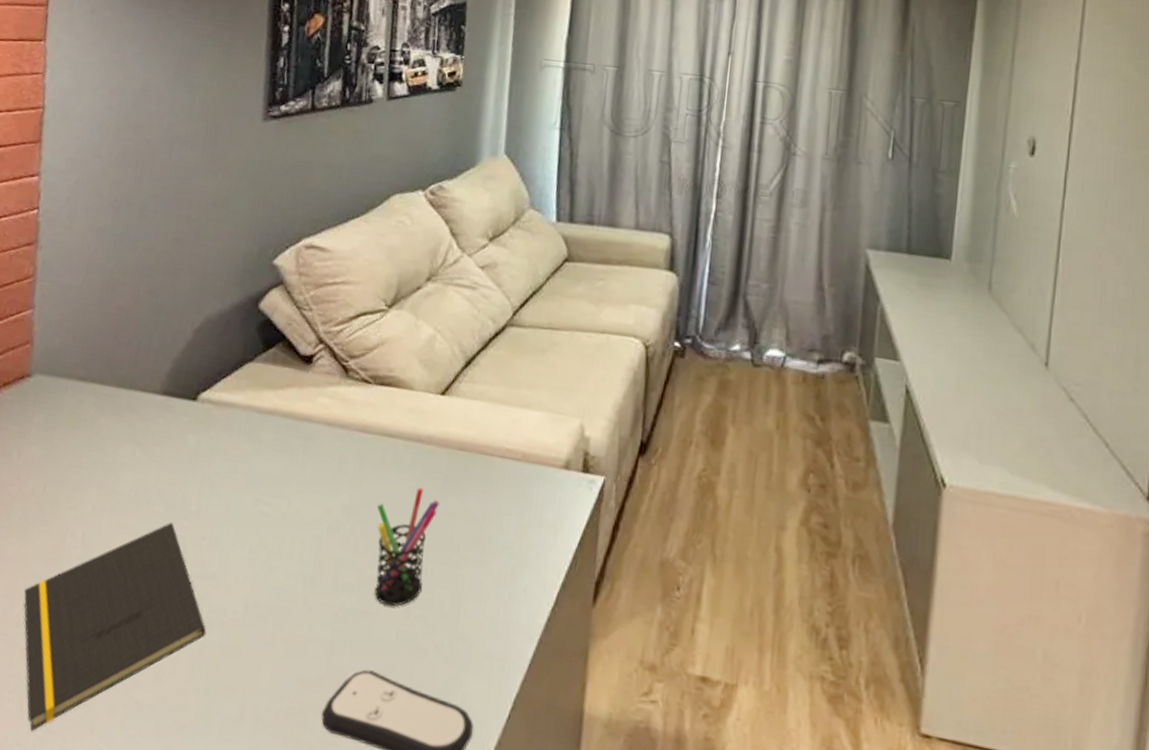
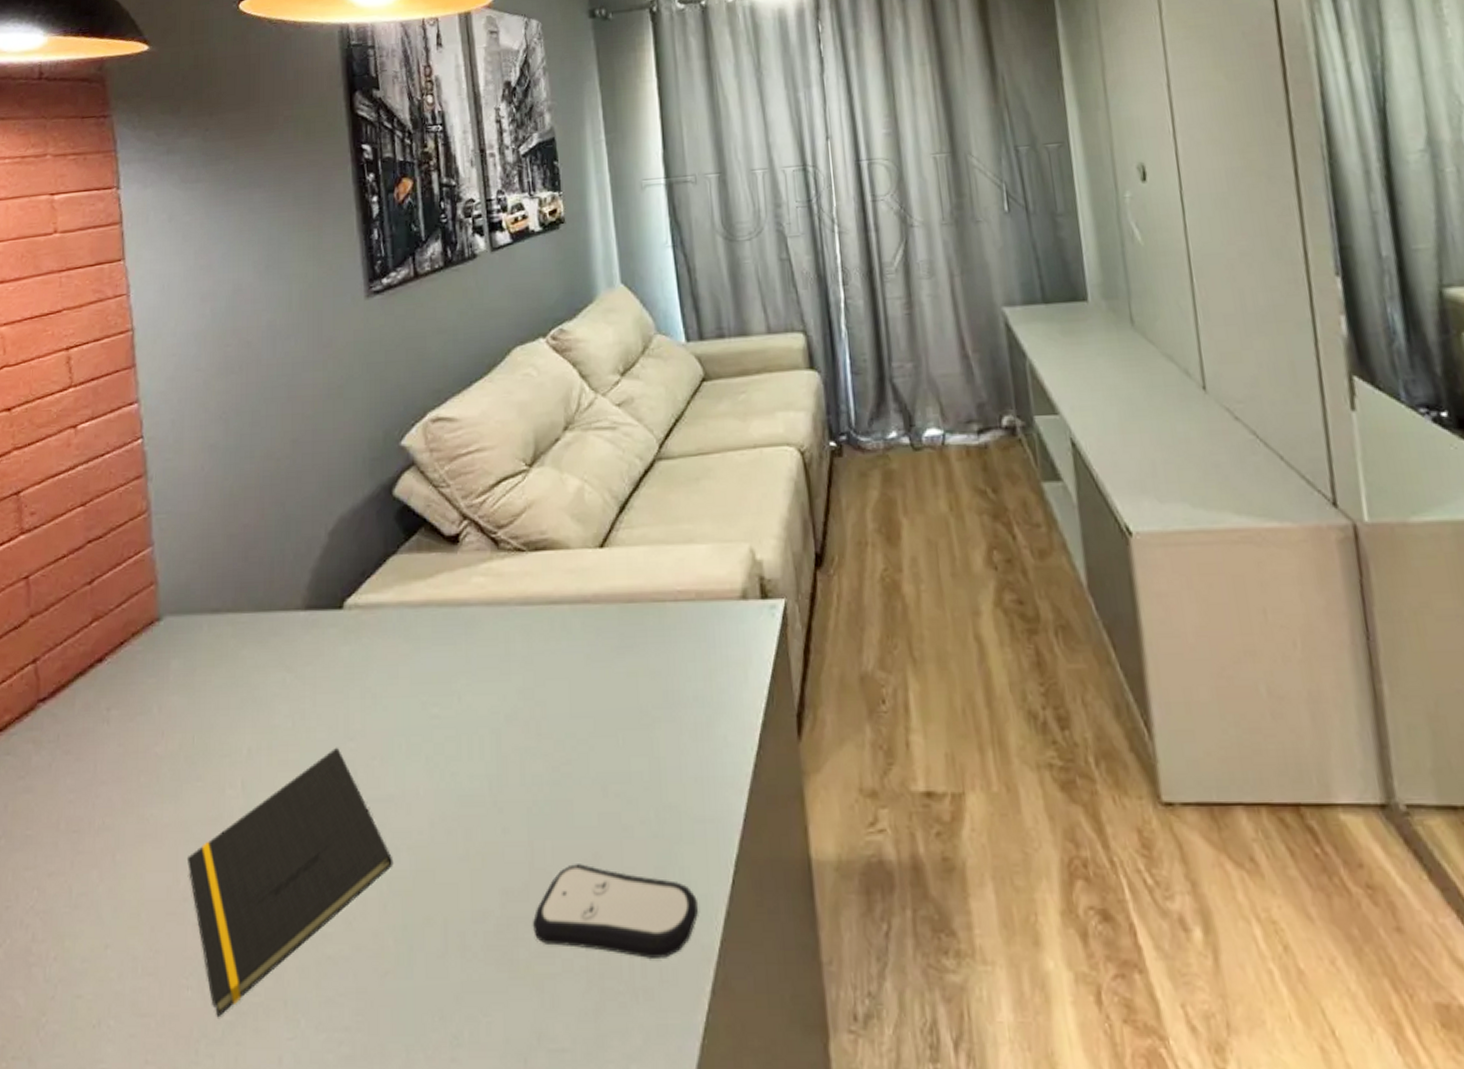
pen holder: present [374,487,440,607] -> none [553,651,619,789]

